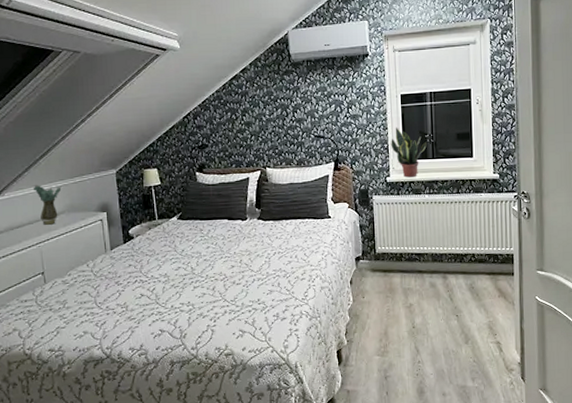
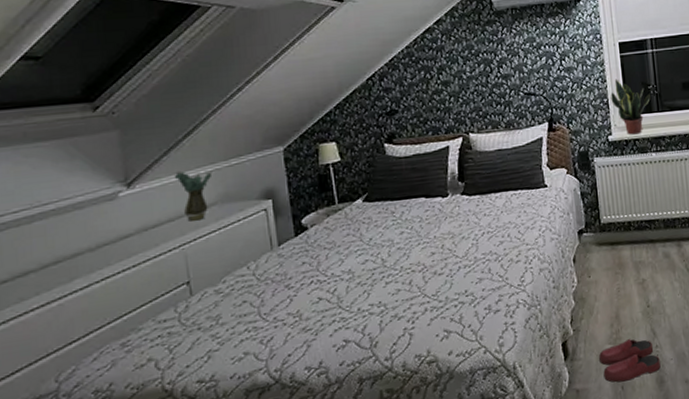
slippers: none [368,353,422,389] -> present [599,339,661,383]

